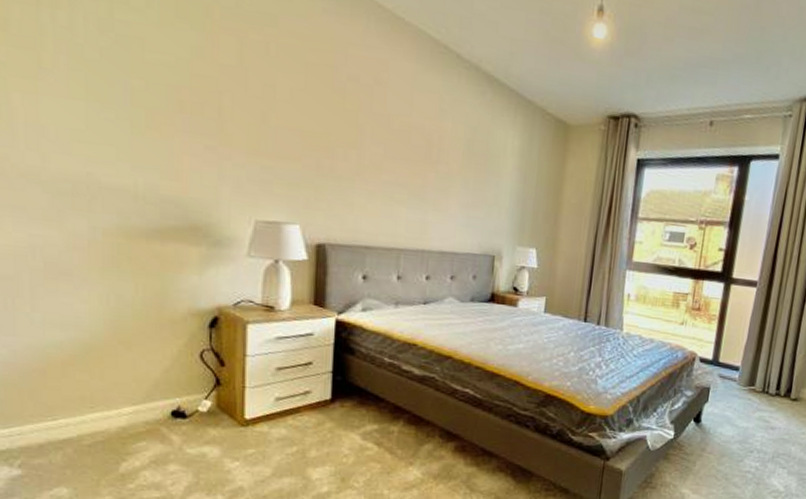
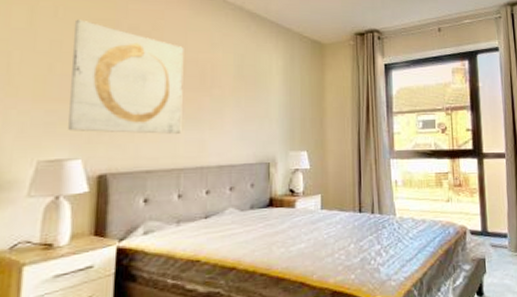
wall art: none [285,61,409,211] -> present [68,19,184,134]

